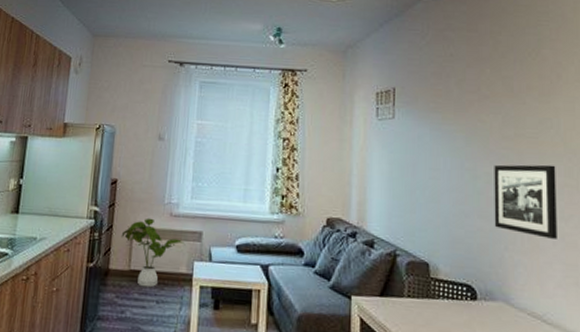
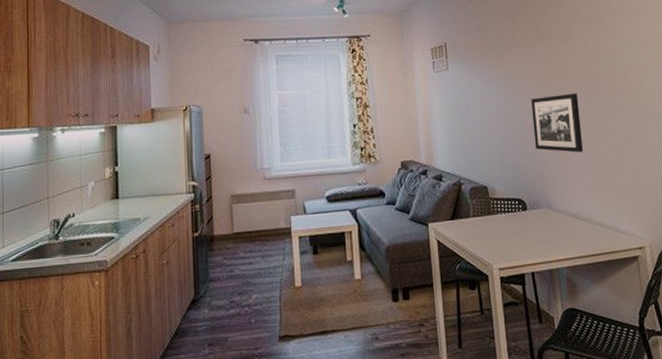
house plant: present [121,218,186,288] -> none [221,184,281,246]

